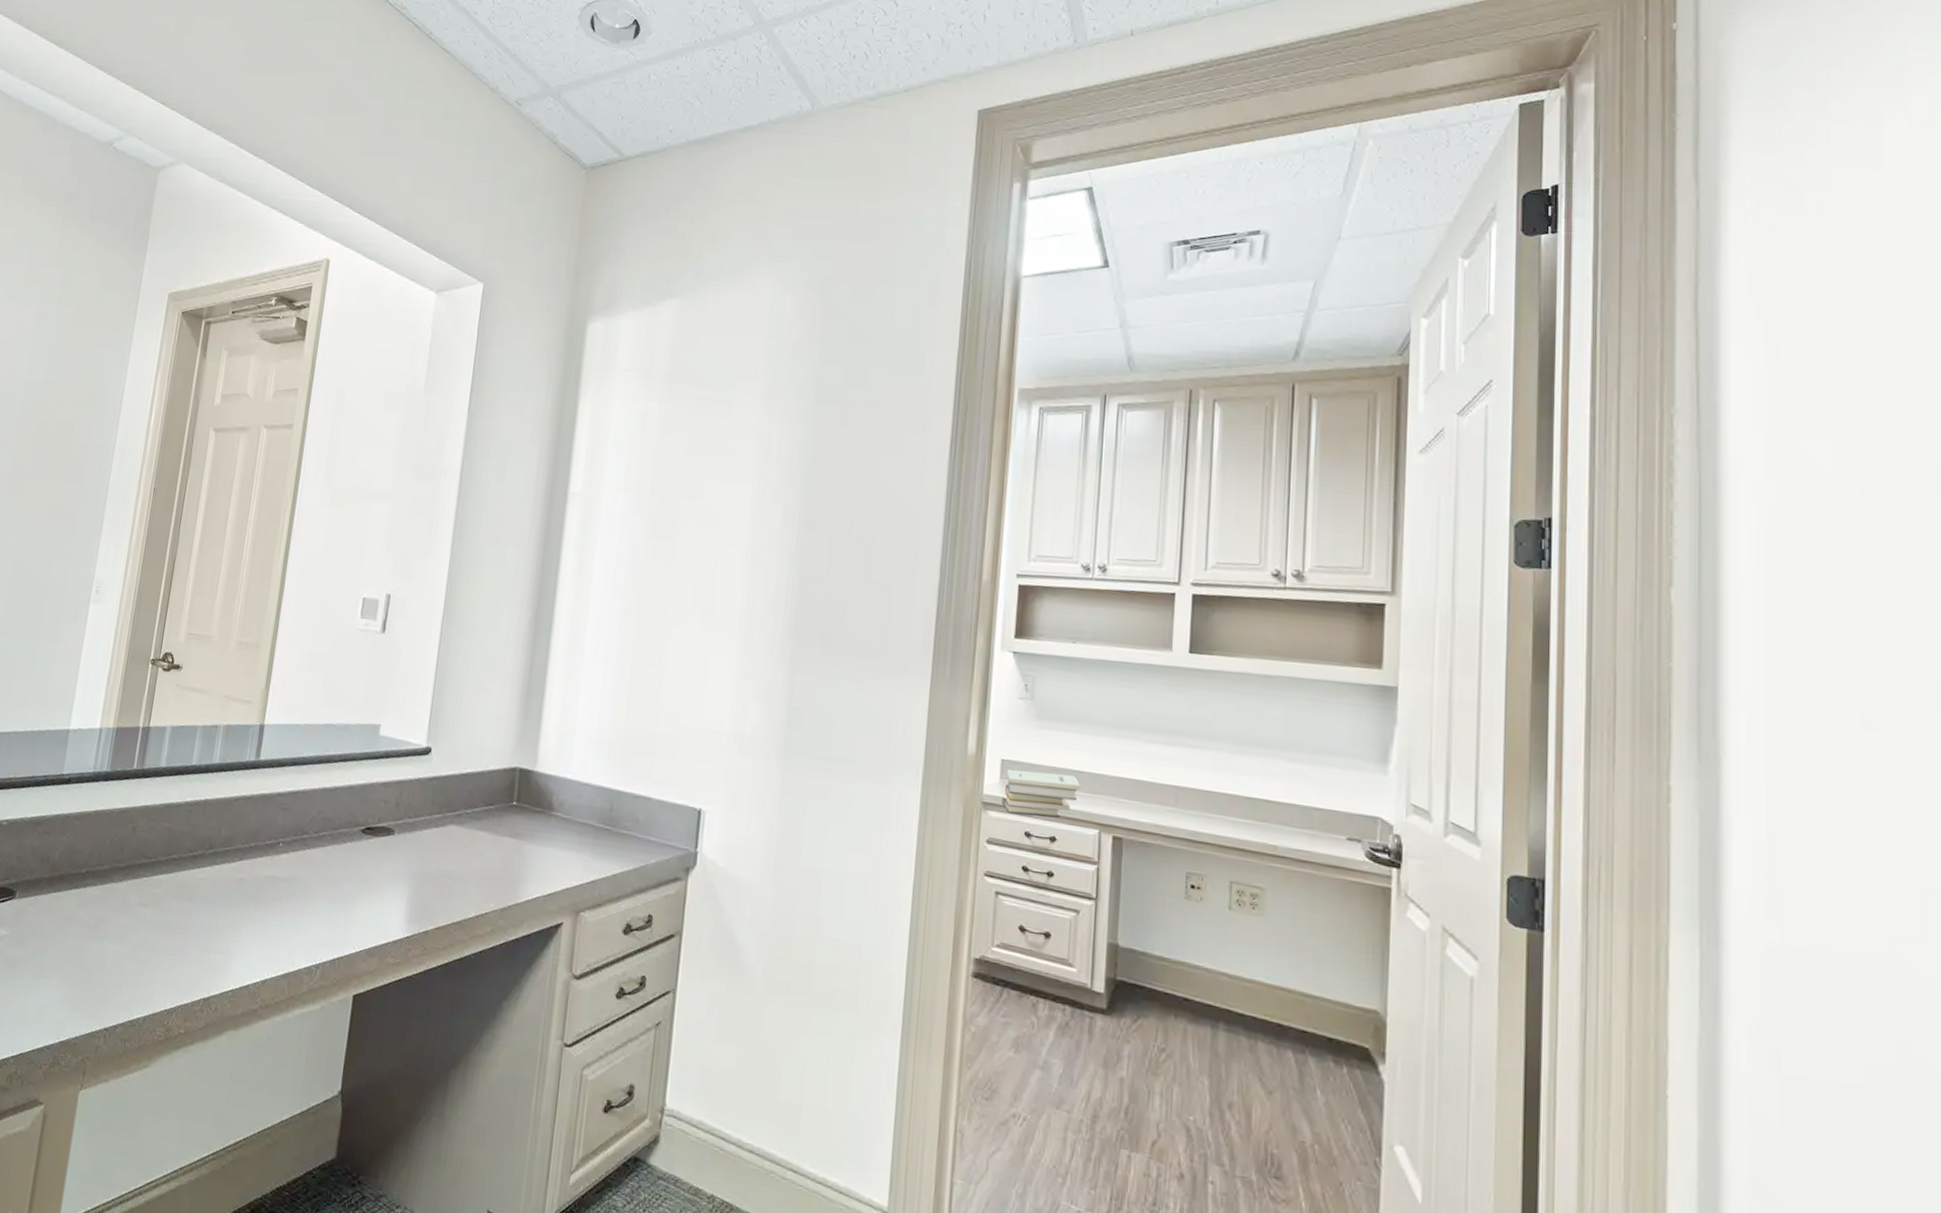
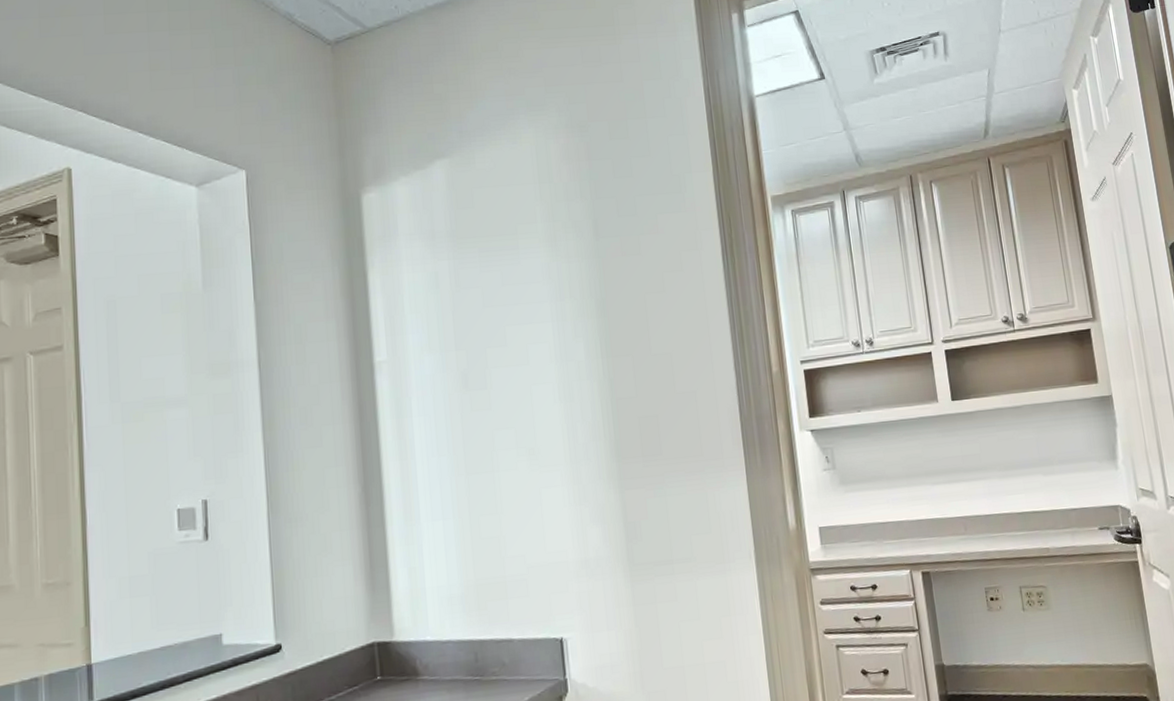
books: present [1001,769,1082,818] -> none [825,528,889,574]

